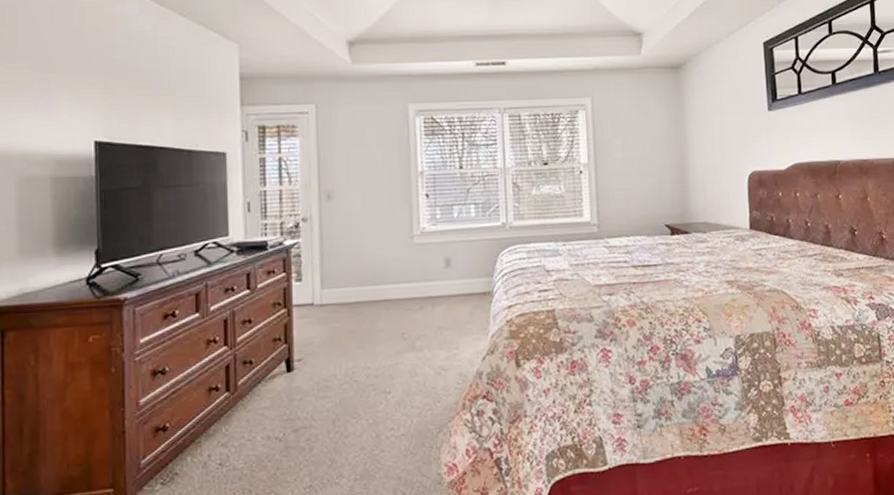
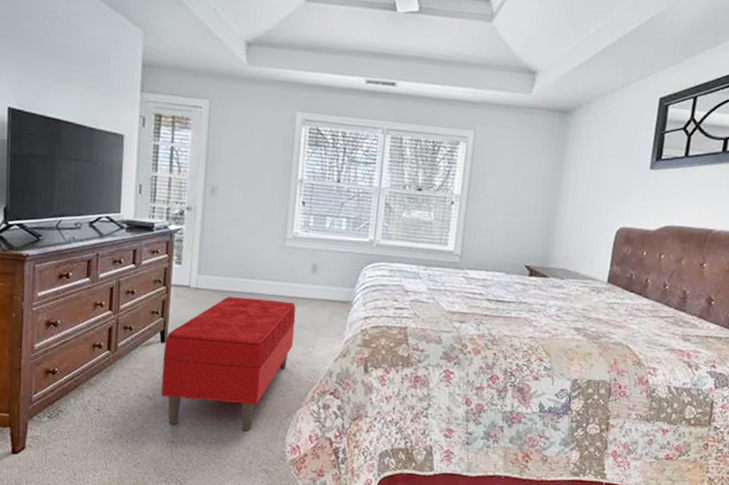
bench: none [291,303,435,466] -> present [161,296,296,431]

